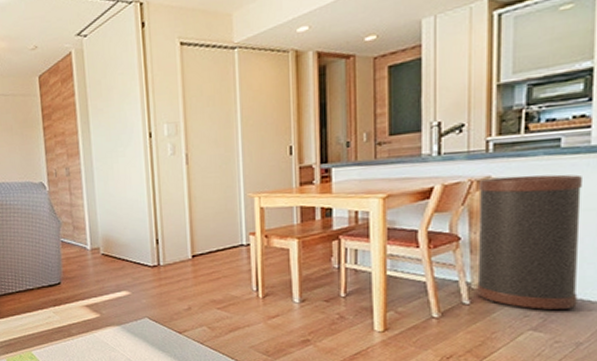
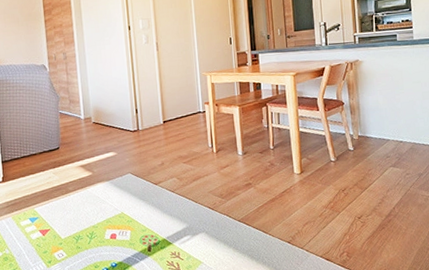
trash can: present [477,174,584,310] -> none [351,58,417,152]

